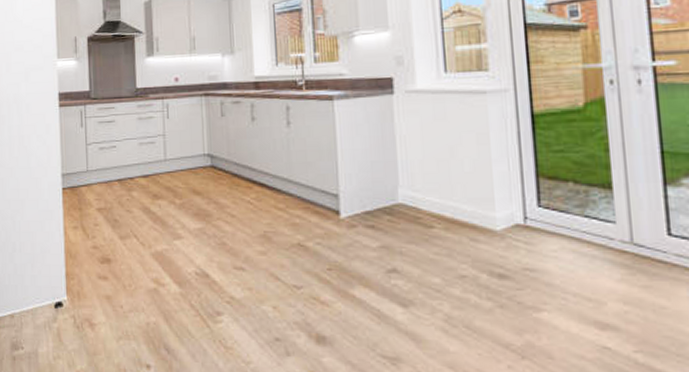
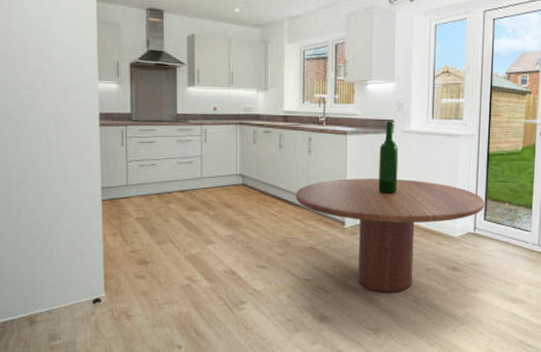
dining table: none [275,79,536,308] -> present [296,121,484,293]

